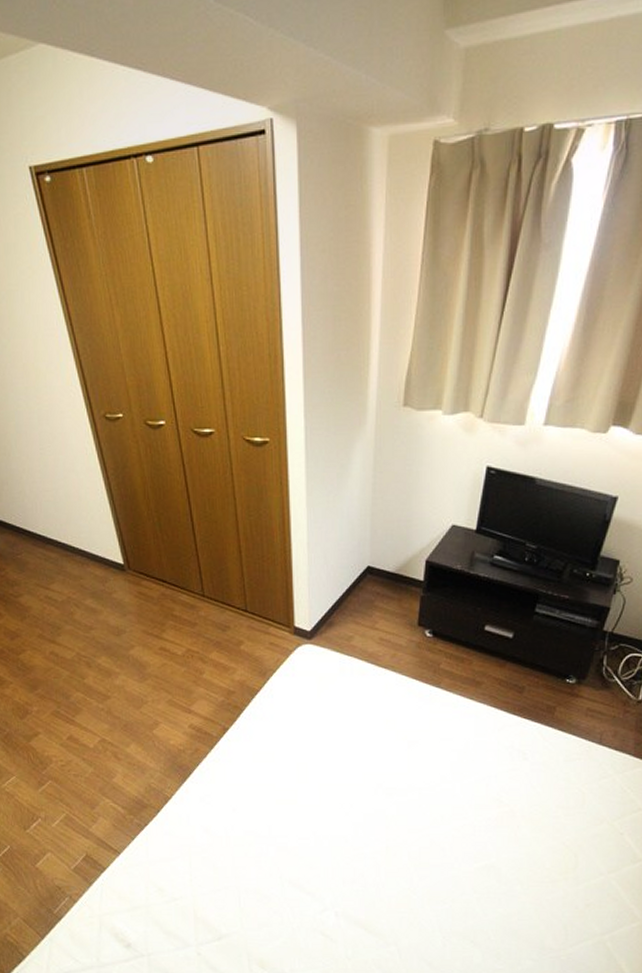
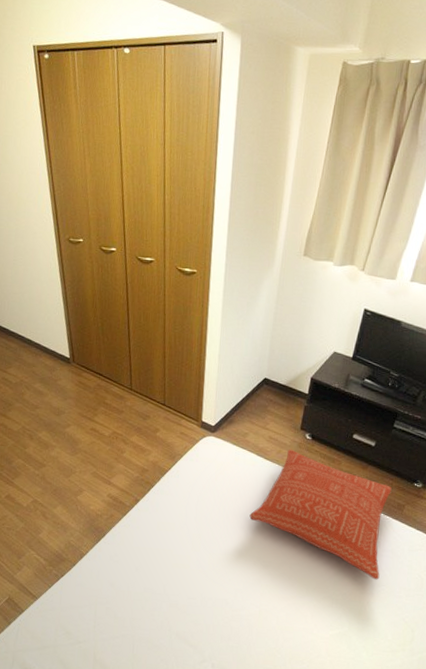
pillow: none [364,650,538,799] -> present [249,449,392,580]

